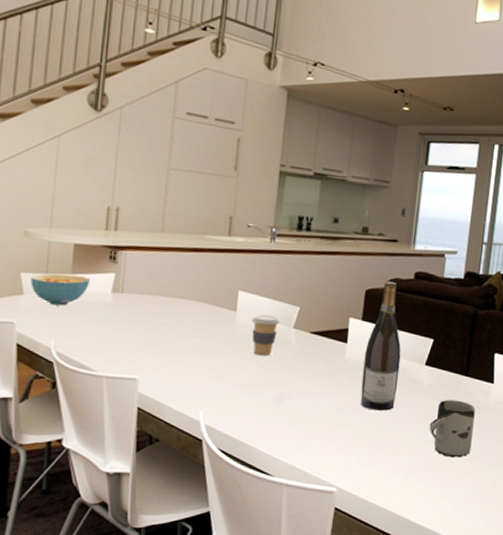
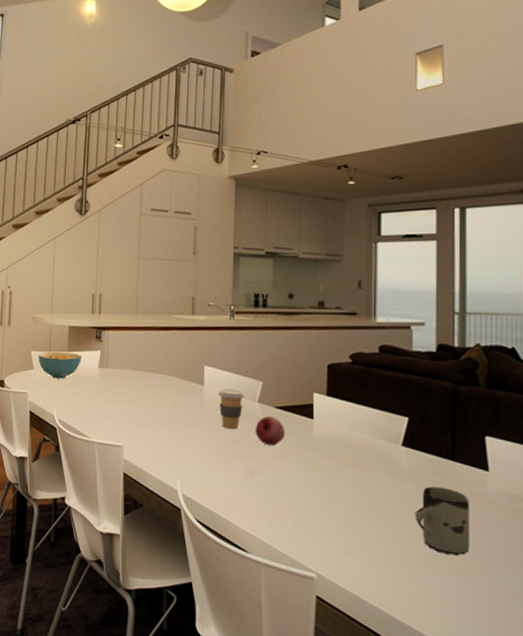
fruit: none [288,341,319,371] -> present [255,415,286,447]
wine bottle: present [360,281,401,411] -> none [333,355,373,494]

